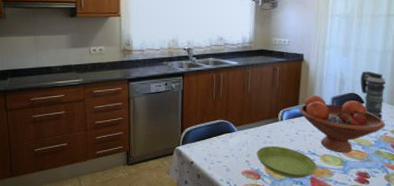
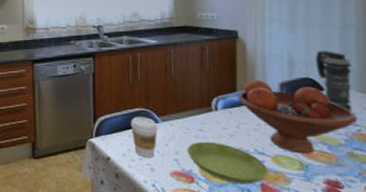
coffee cup: none [212,127,235,161] -> present [130,117,159,158]

